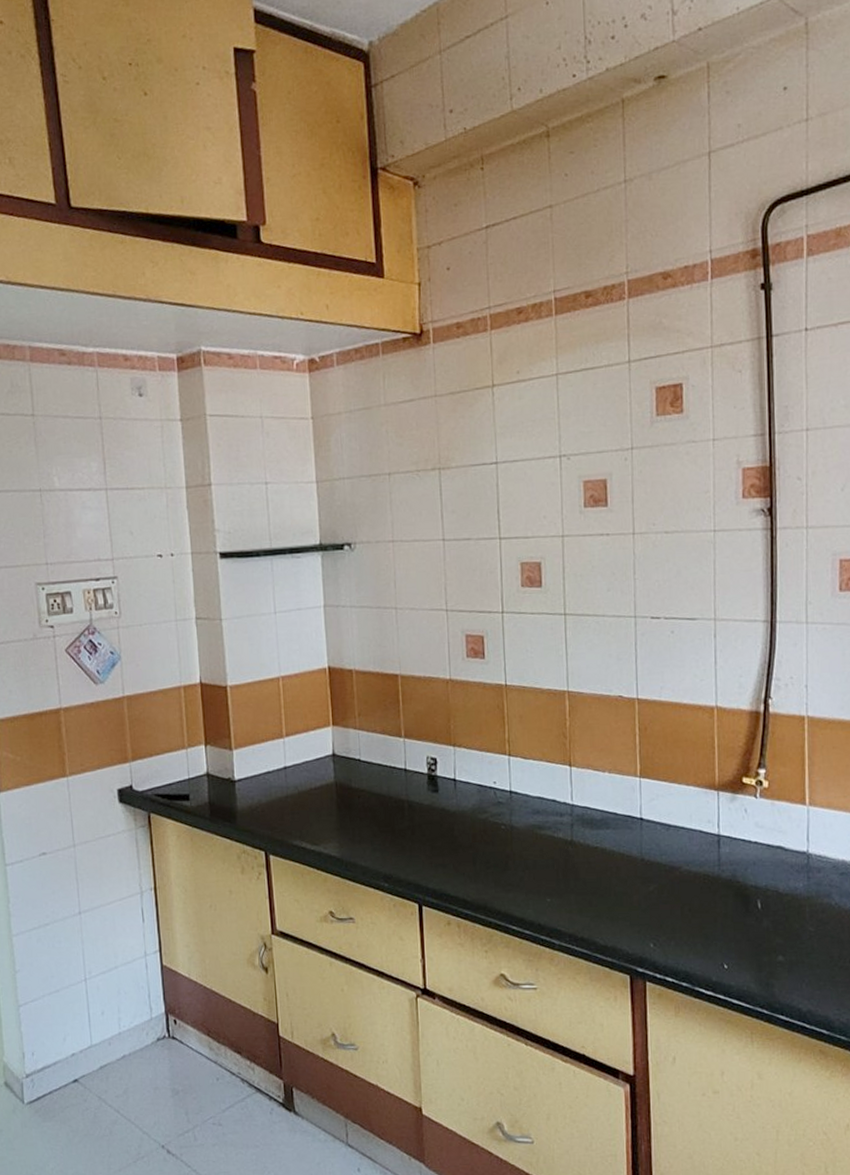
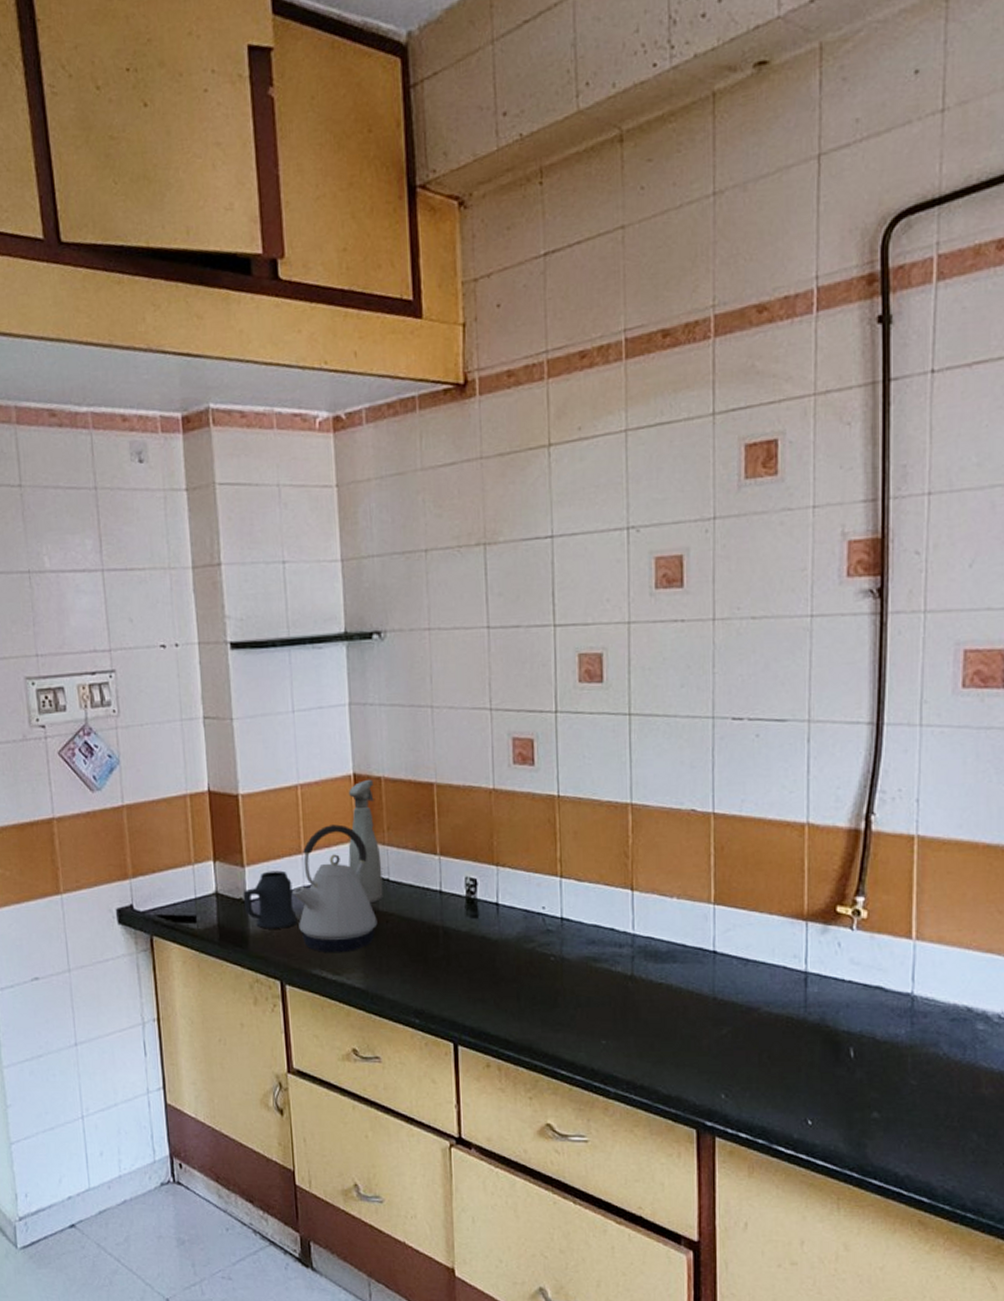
mug: none [231,753,280,805] -> present [243,870,297,929]
kettle: none [275,711,351,826] -> present [292,824,378,954]
spray bottle: none [323,672,355,781] -> present [348,780,383,904]

